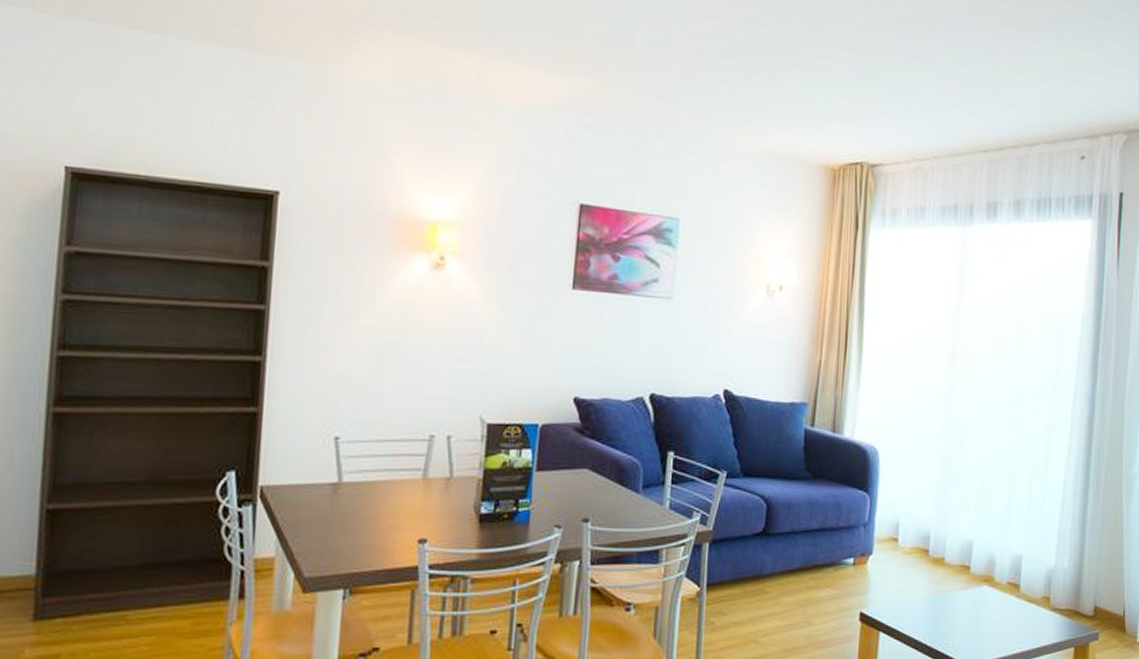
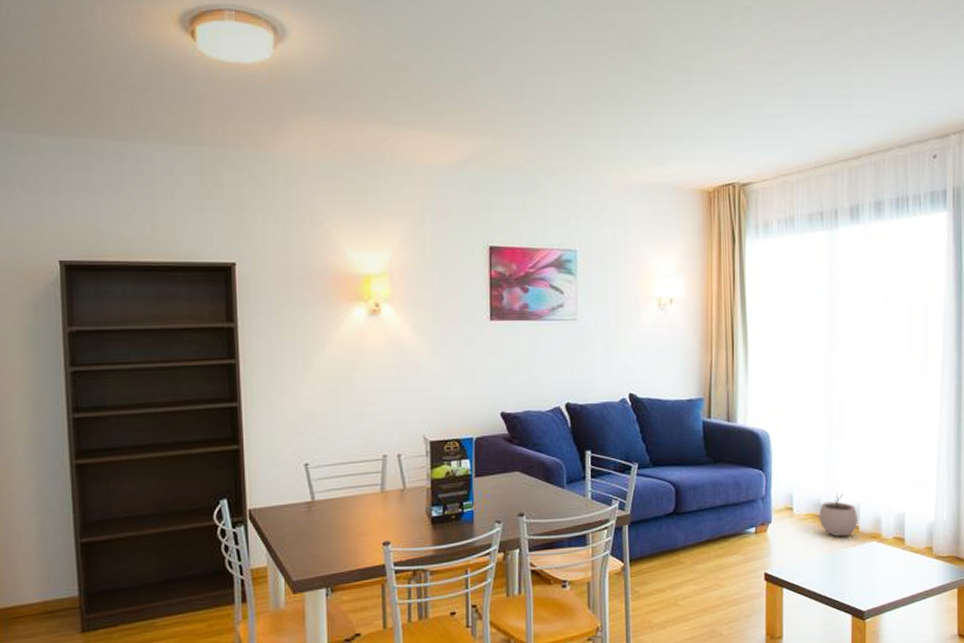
plant pot: none [926,526,970,577] -> present [819,493,857,537]

